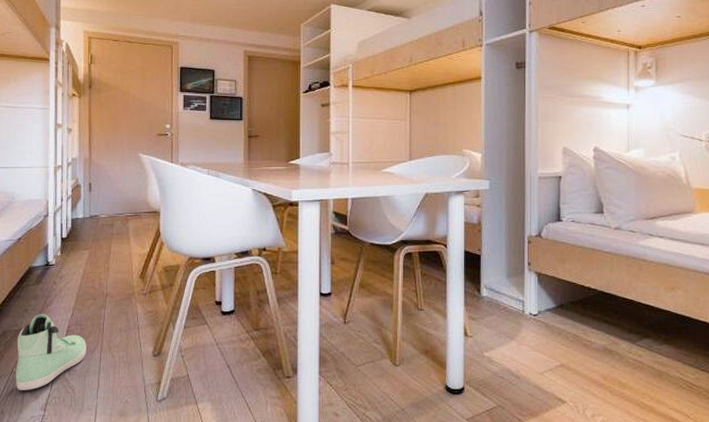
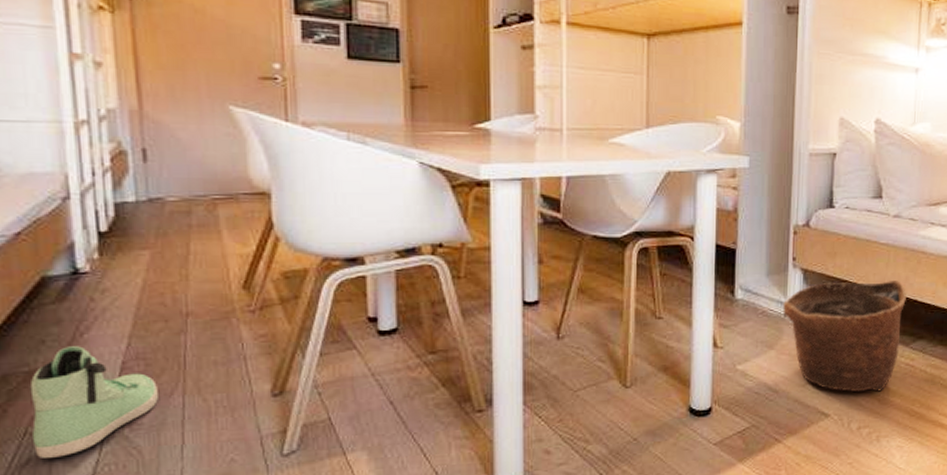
basket: none [521,283,631,383] -> present [783,279,906,392]

